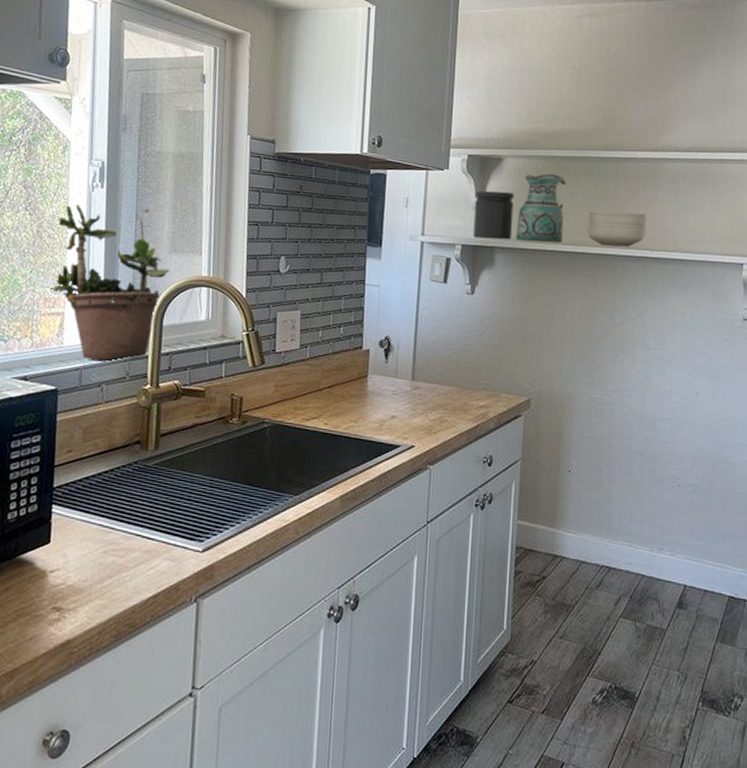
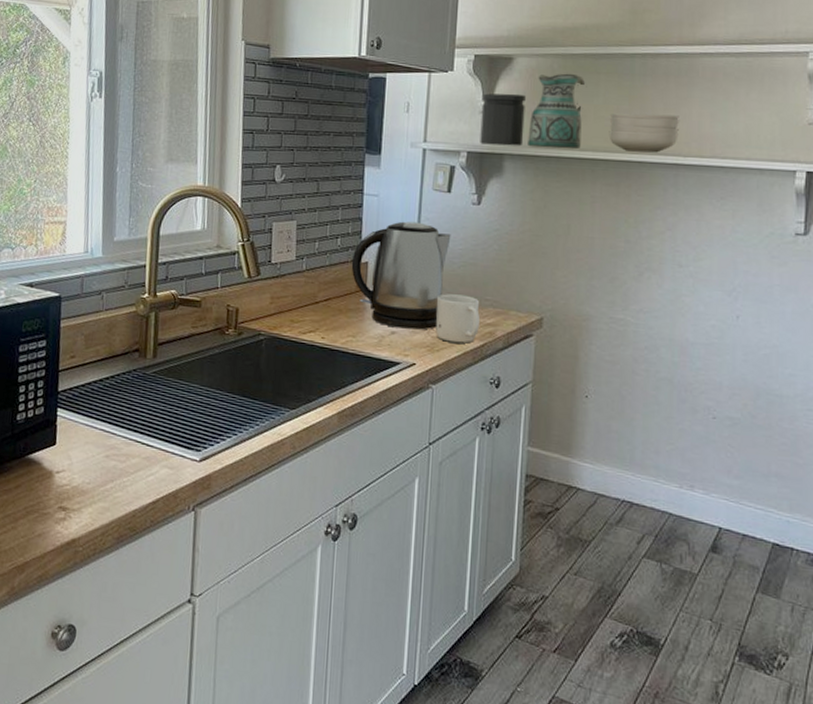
potted plant: present [47,193,169,361] -> none [50,103,166,269]
kettle: none [353,310,447,413] -> present [351,221,451,330]
mug: none [433,378,474,425] -> present [435,294,480,344]

